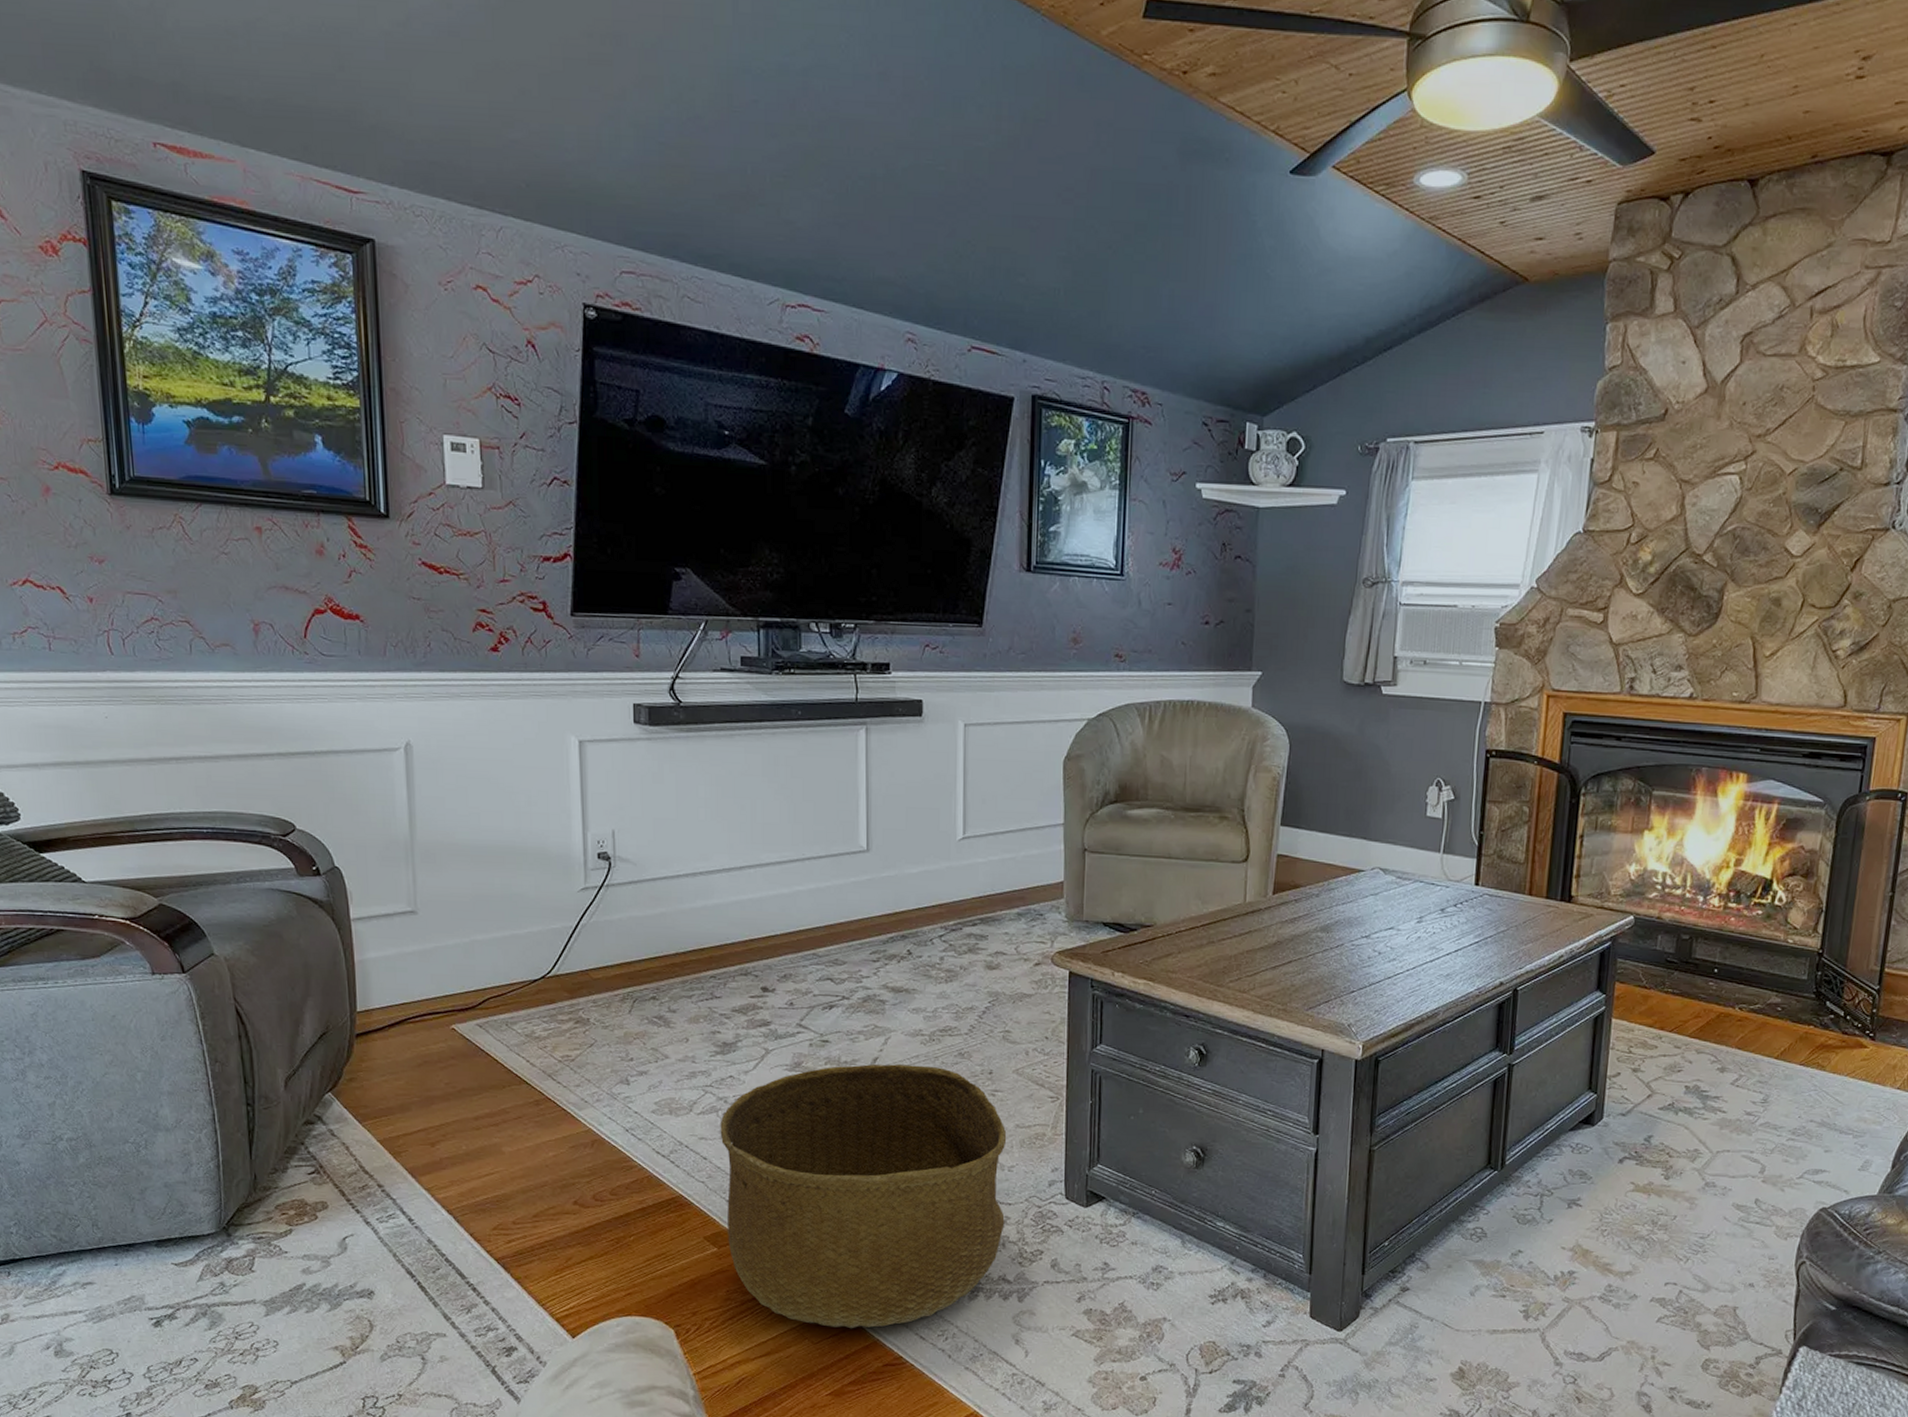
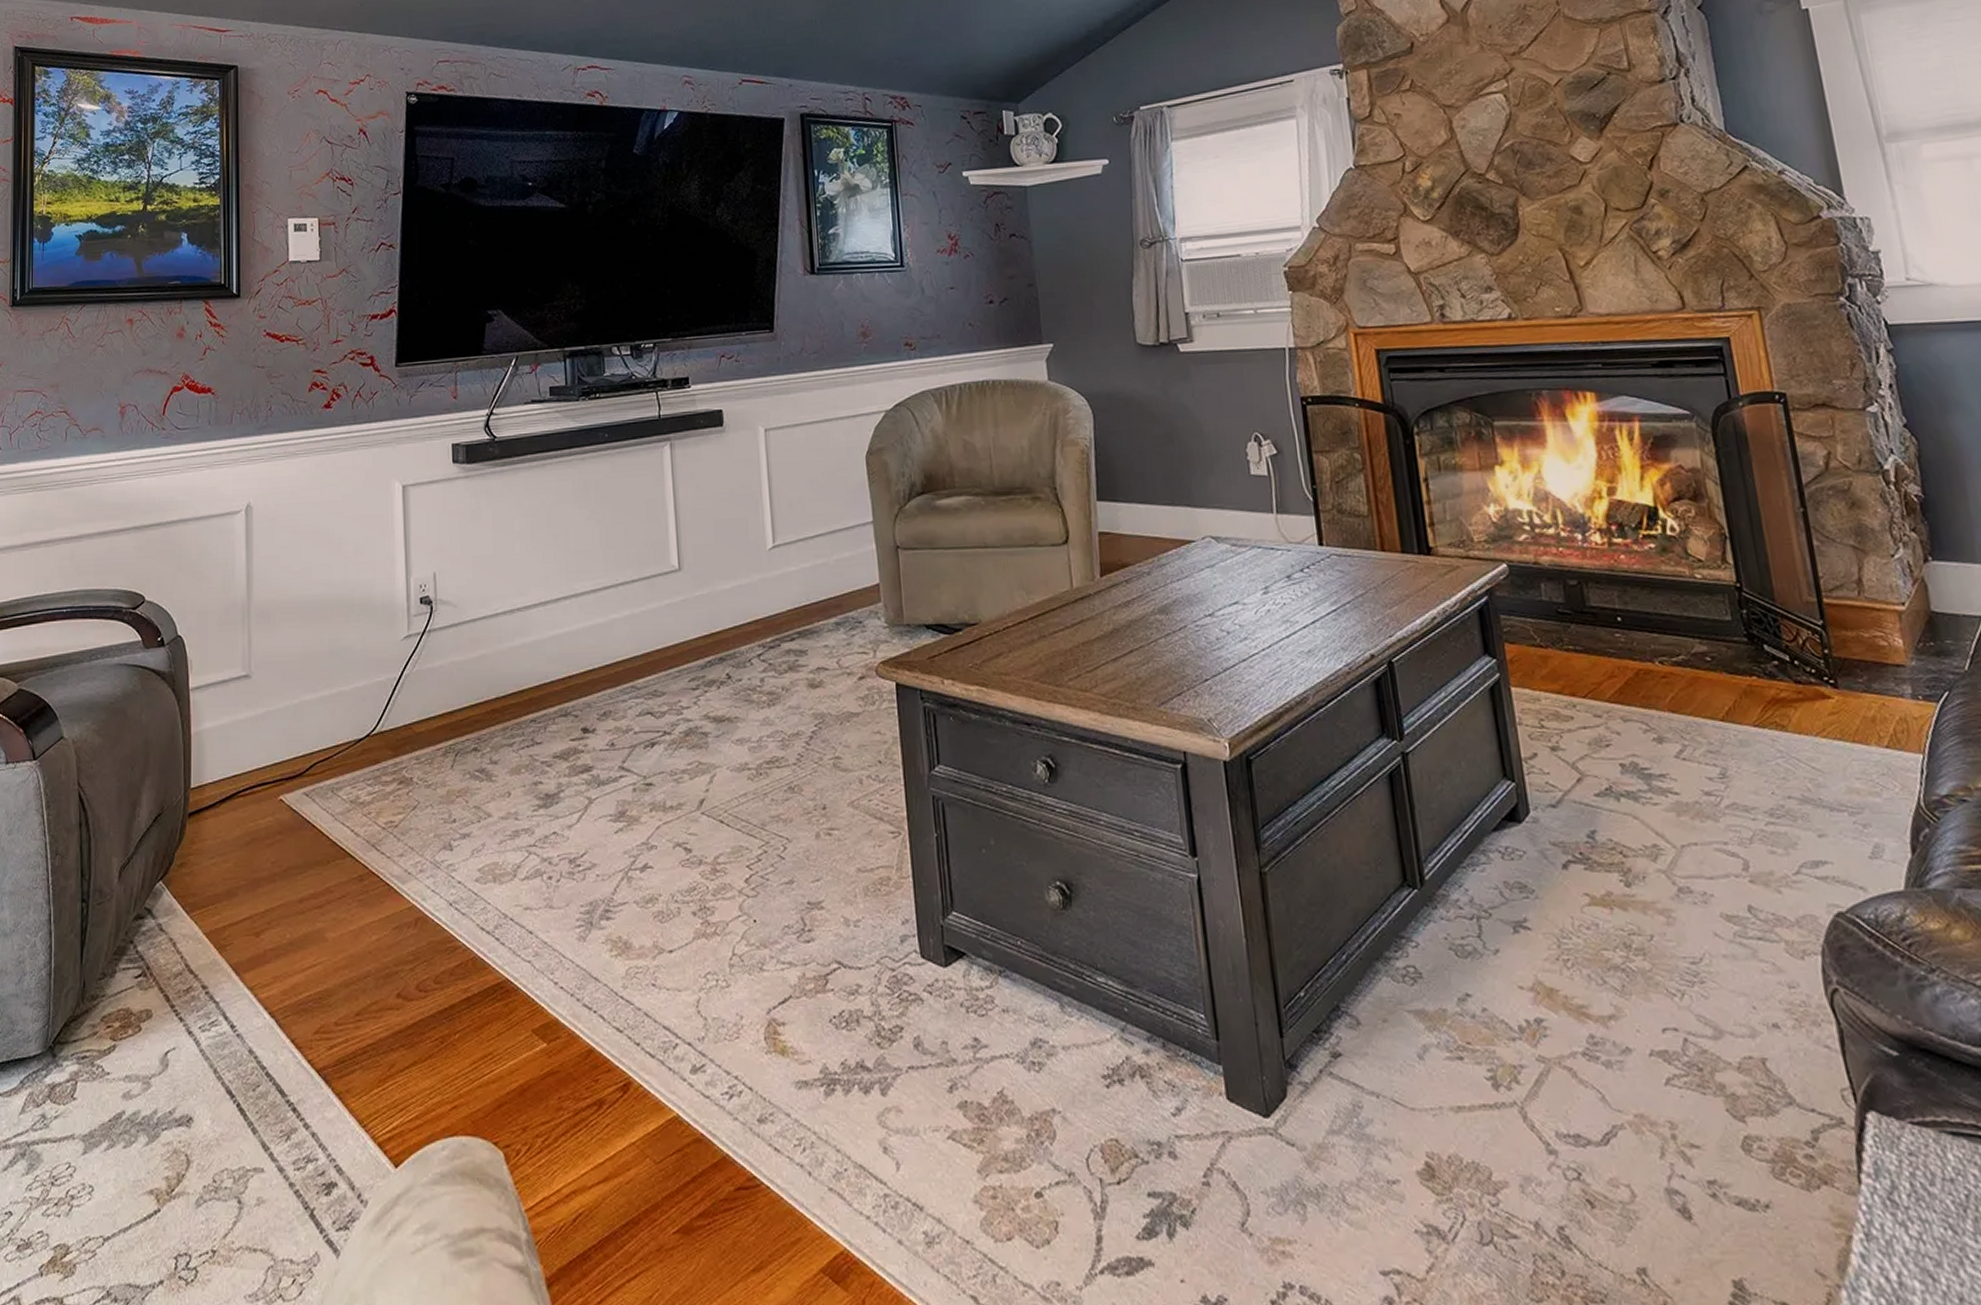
basket: present [720,1064,1007,1329] -> none [545,804,857,1142]

